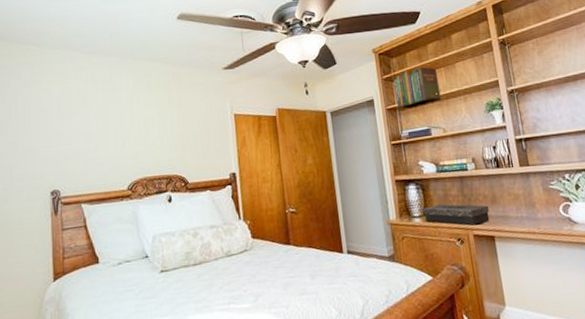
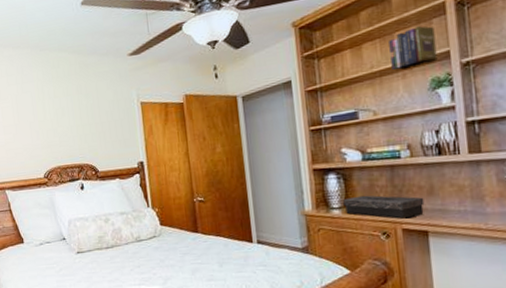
books: present [393,67,442,109] -> none [315,39,374,90]
books: none [451,59,490,95] -> present [389,26,438,71]

